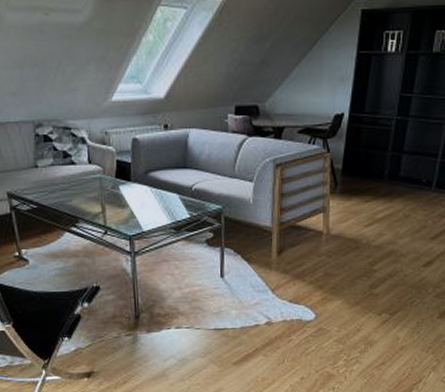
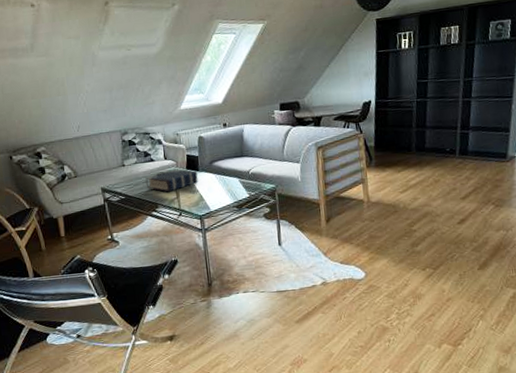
book: none [63,176,130,205] -> present [145,169,198,192]

